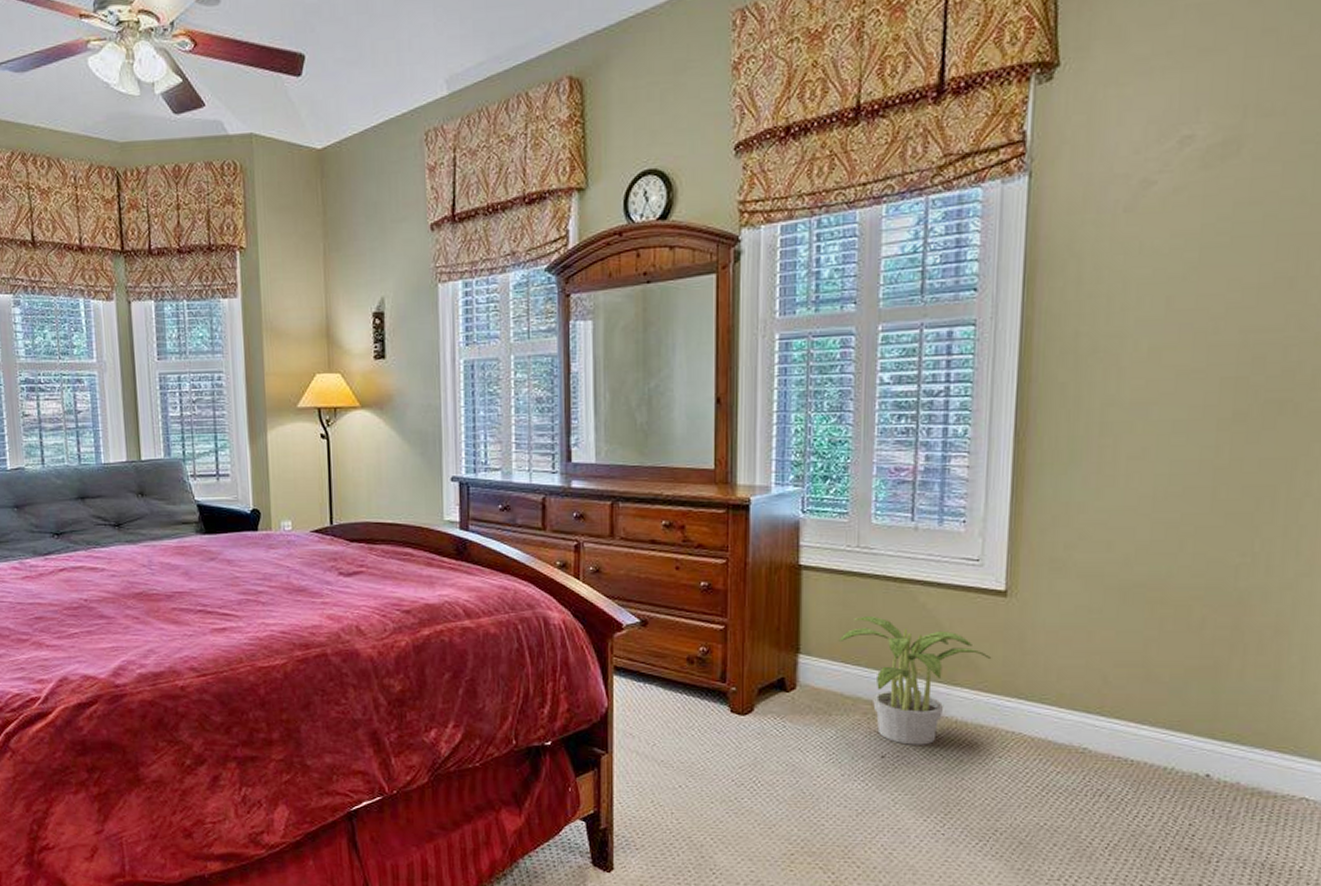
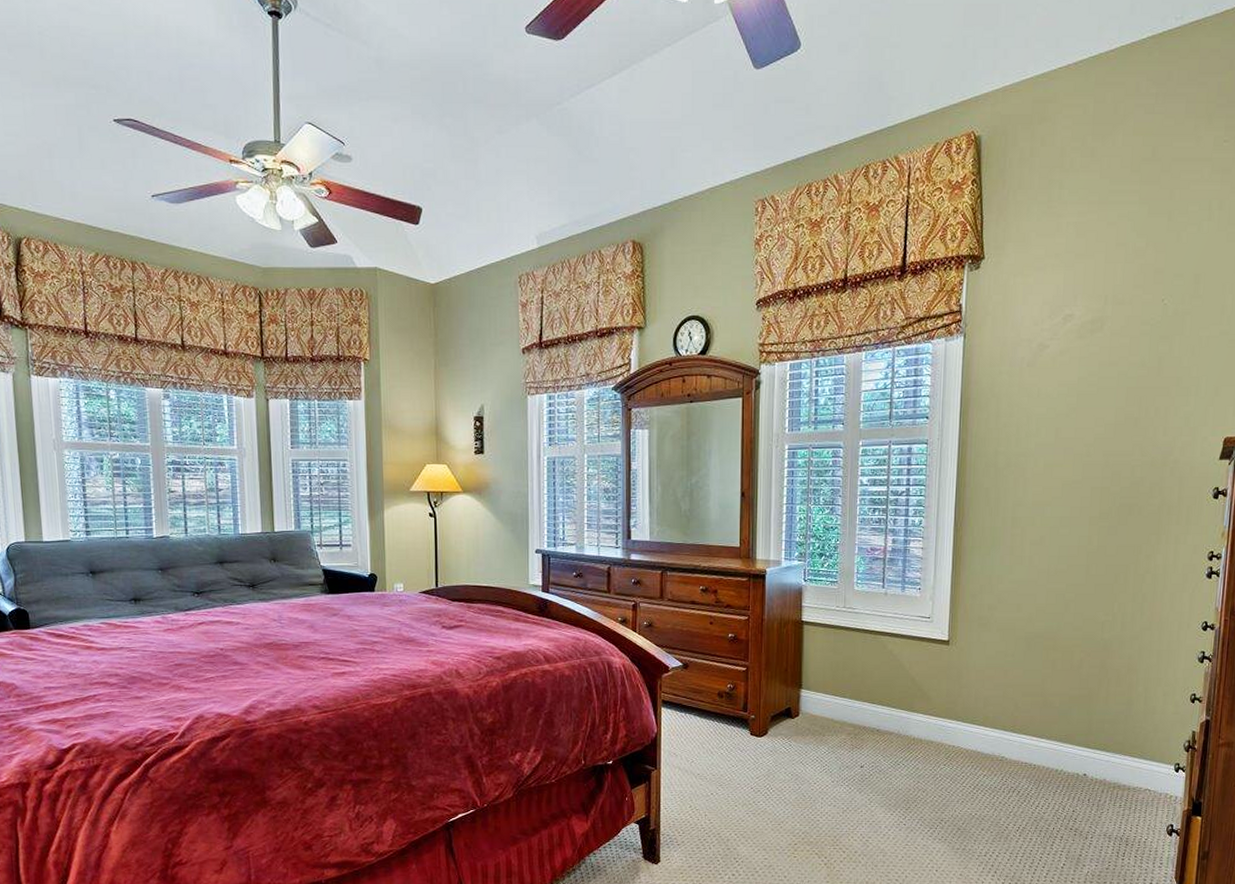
potted plant: present [838,617,992,745] -> none [830,660,939,757]

